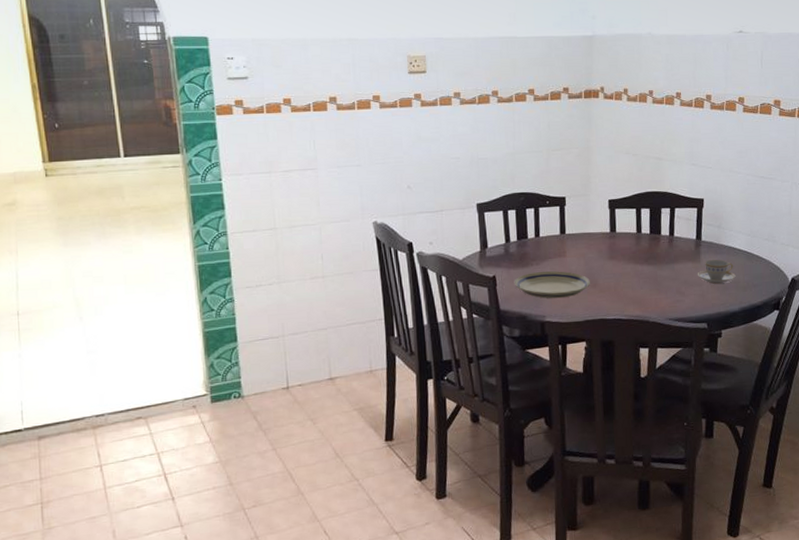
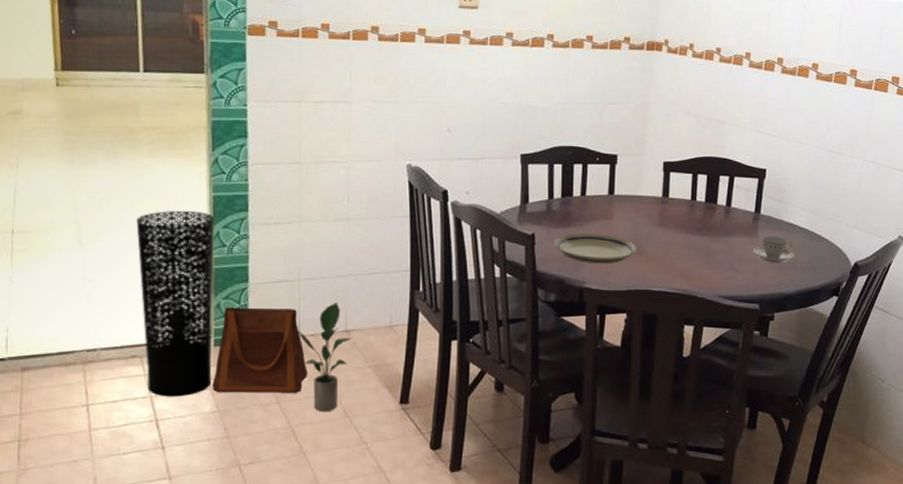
umbrella stand: none [130,281,212,452] -> present [136,211,214,396]
shopping bag: none [213,363,300,445] -> present [213,307,309,393]
potted plant: none [286,353,337,454] -> present [298,302,352,411]

